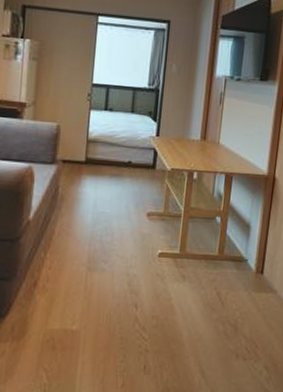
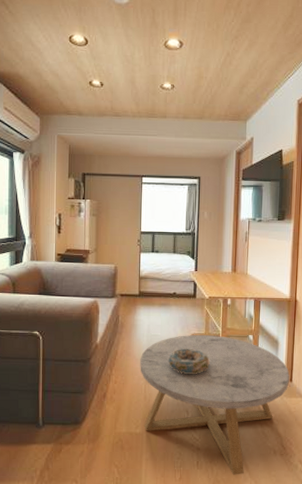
coffee table: none [81,213,261,382] -> present [140,334,290,475]
decorative bowl: none [117,229,167,262] -> present [168,348,210,375]

